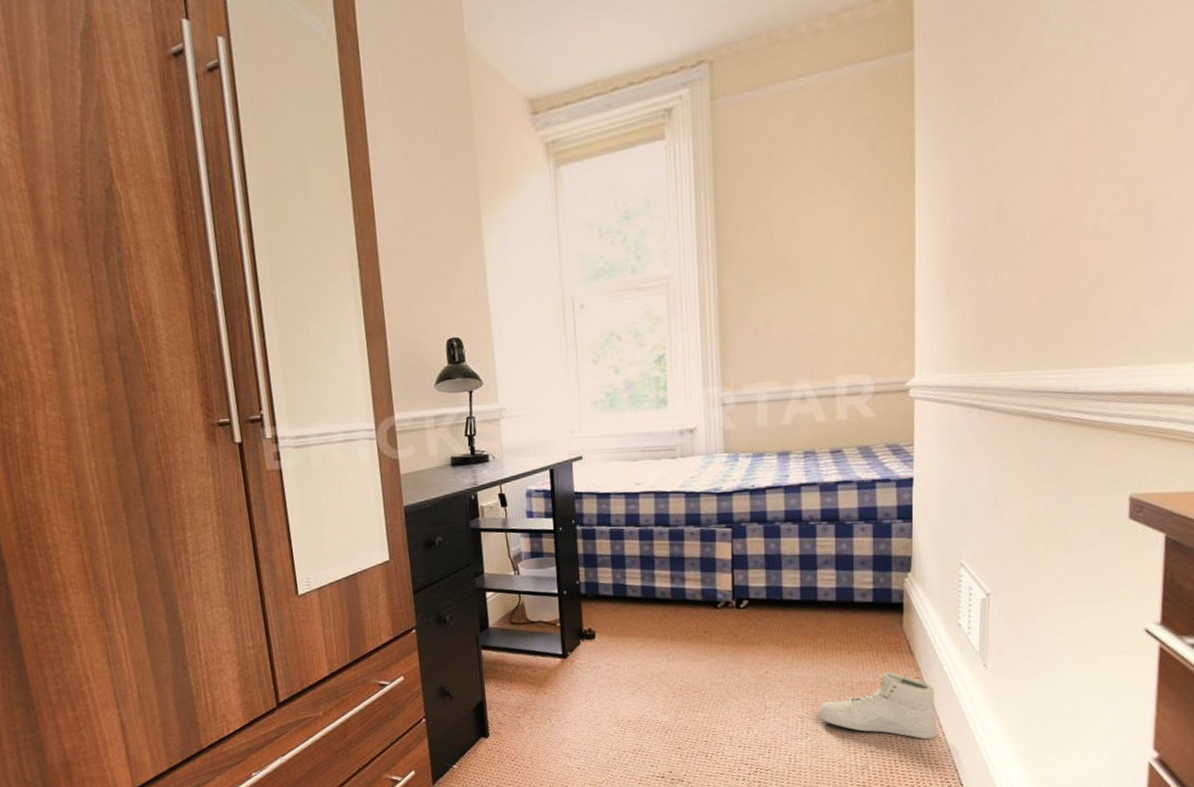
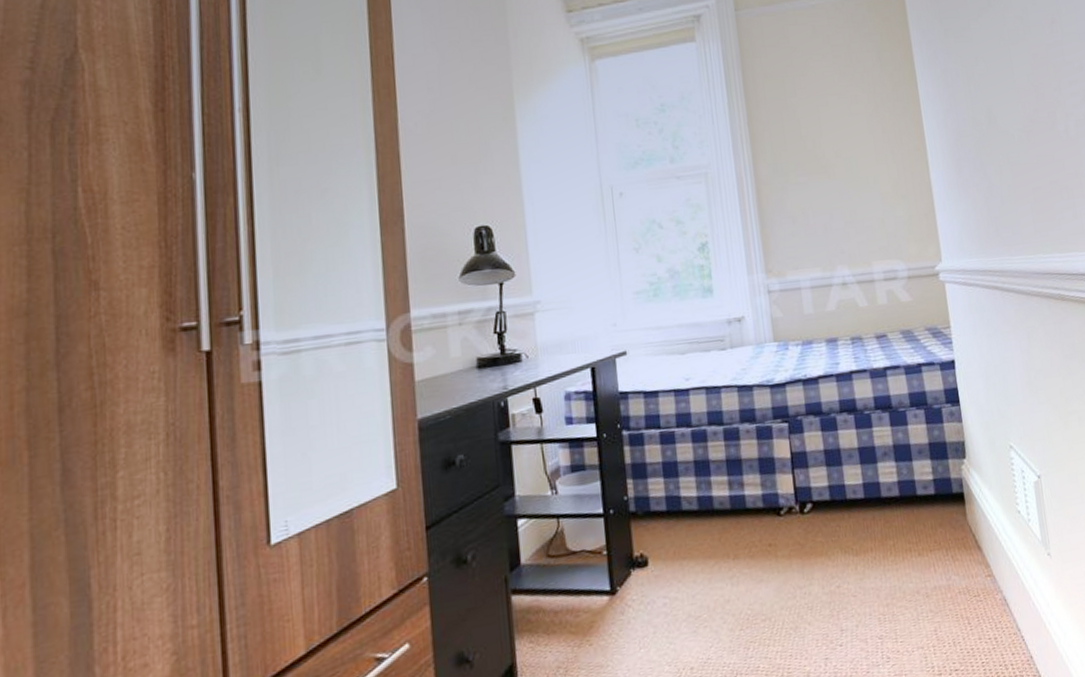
sneaker: present [817,672,937,739] -> none [896,572,1017,647]

